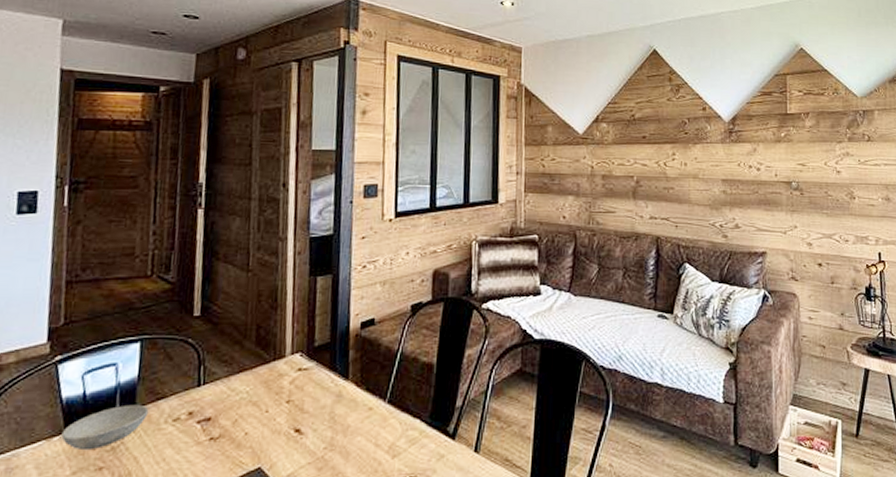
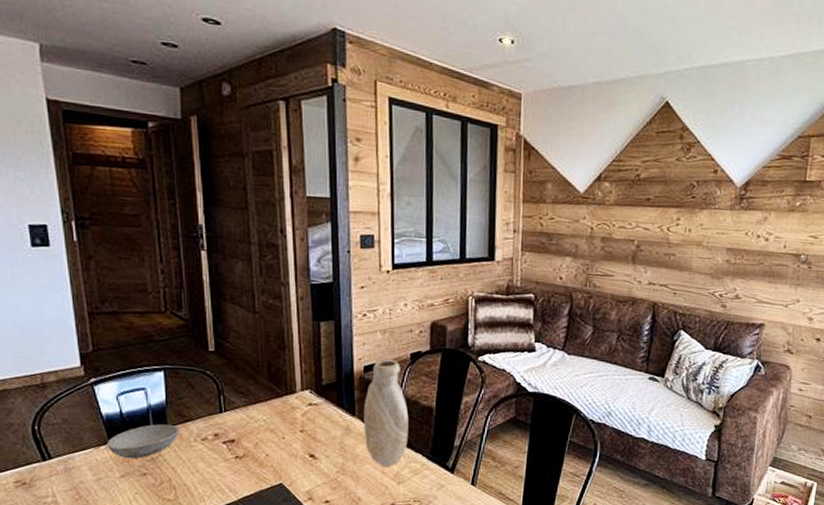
vase: none [357,312,407,437] -> present [364,359,409,466]

